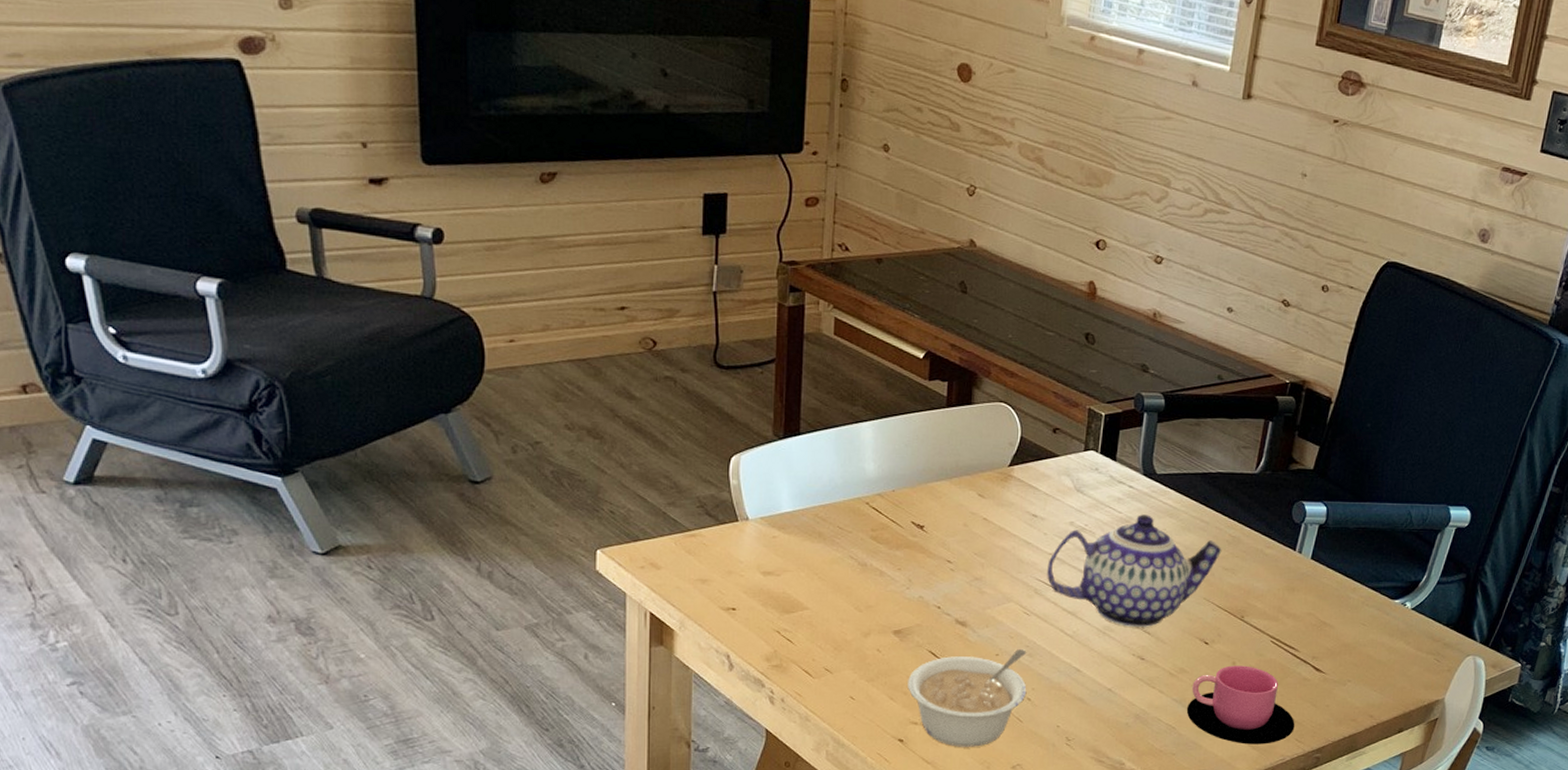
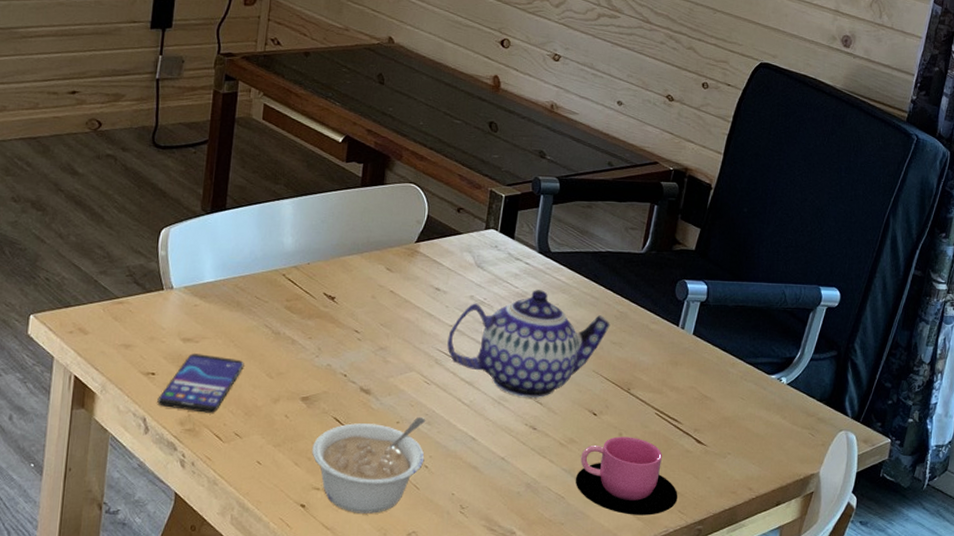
smartphone: none [740,587,830,648] -> present [157,353,244,413]

